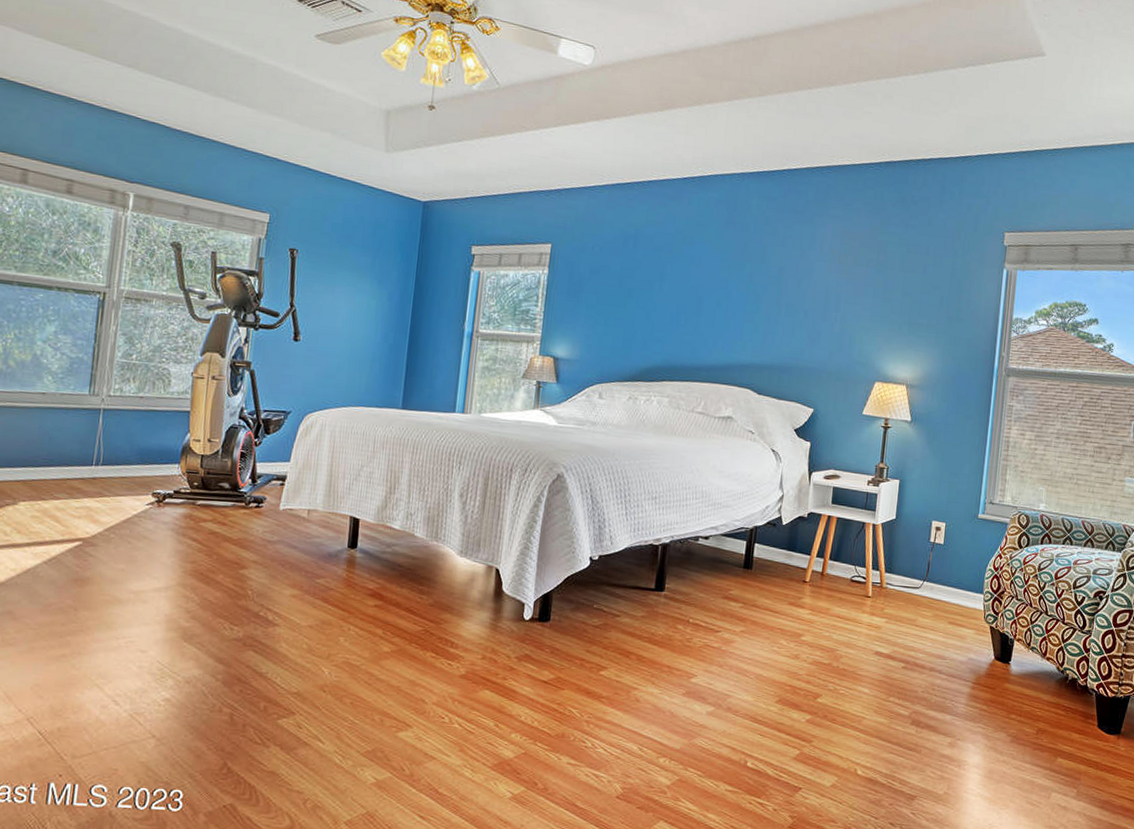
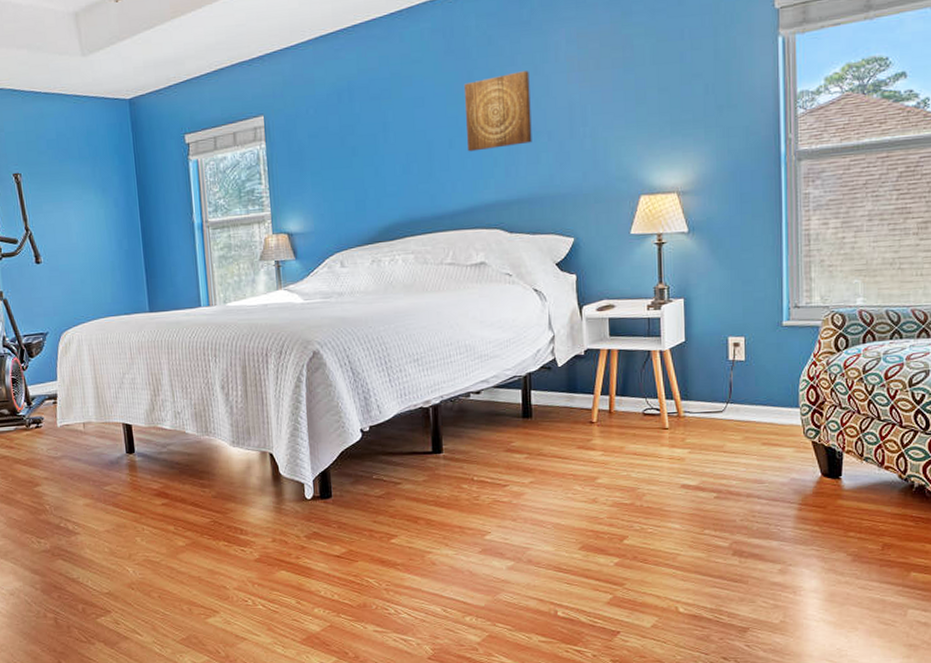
wall art: none [732,252,797,317] -> present [463,71,532,152]

